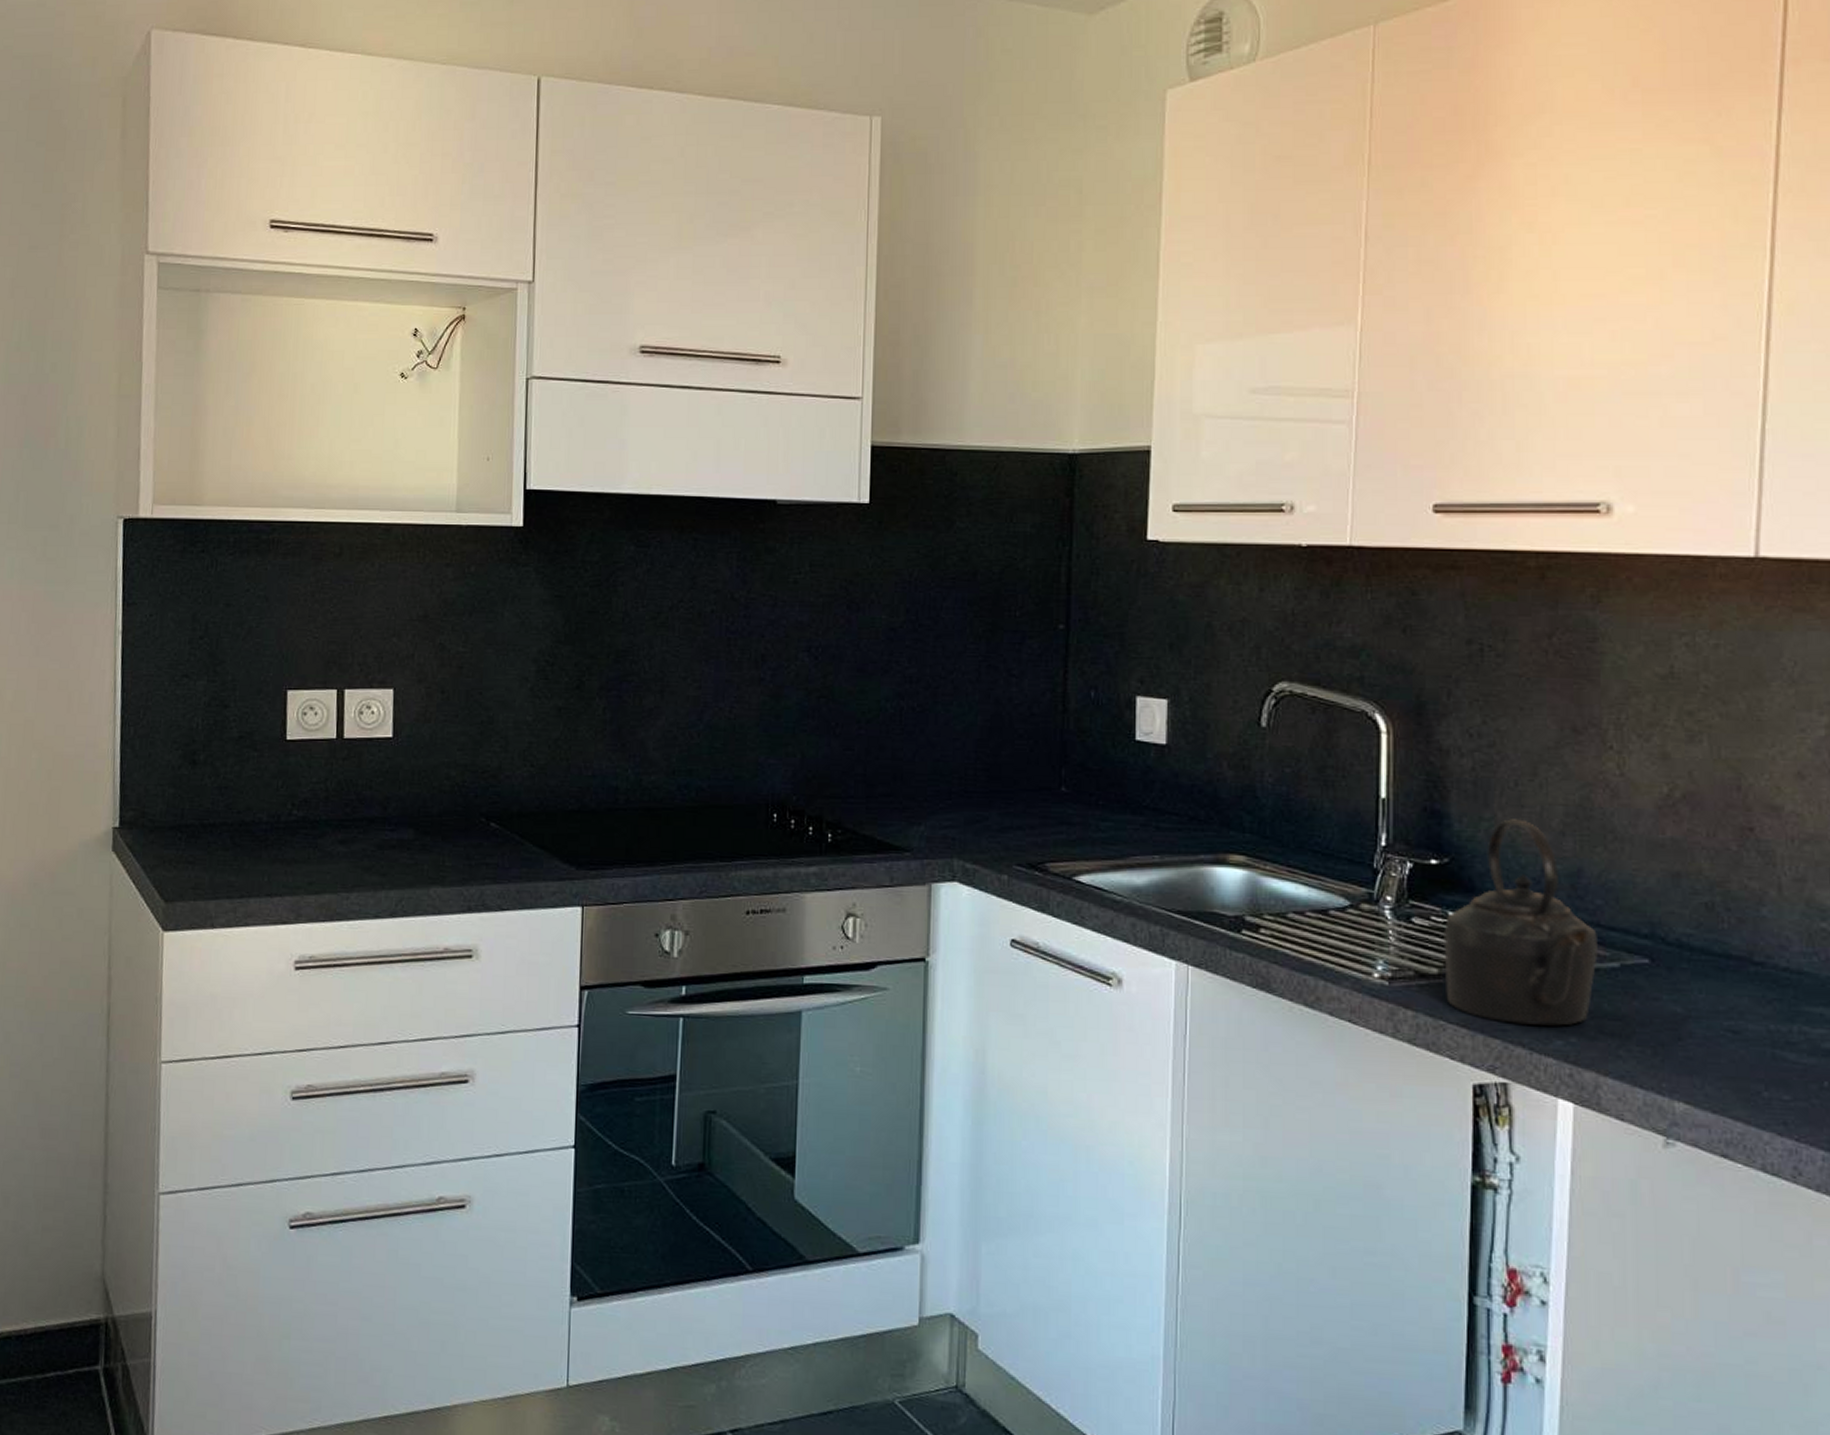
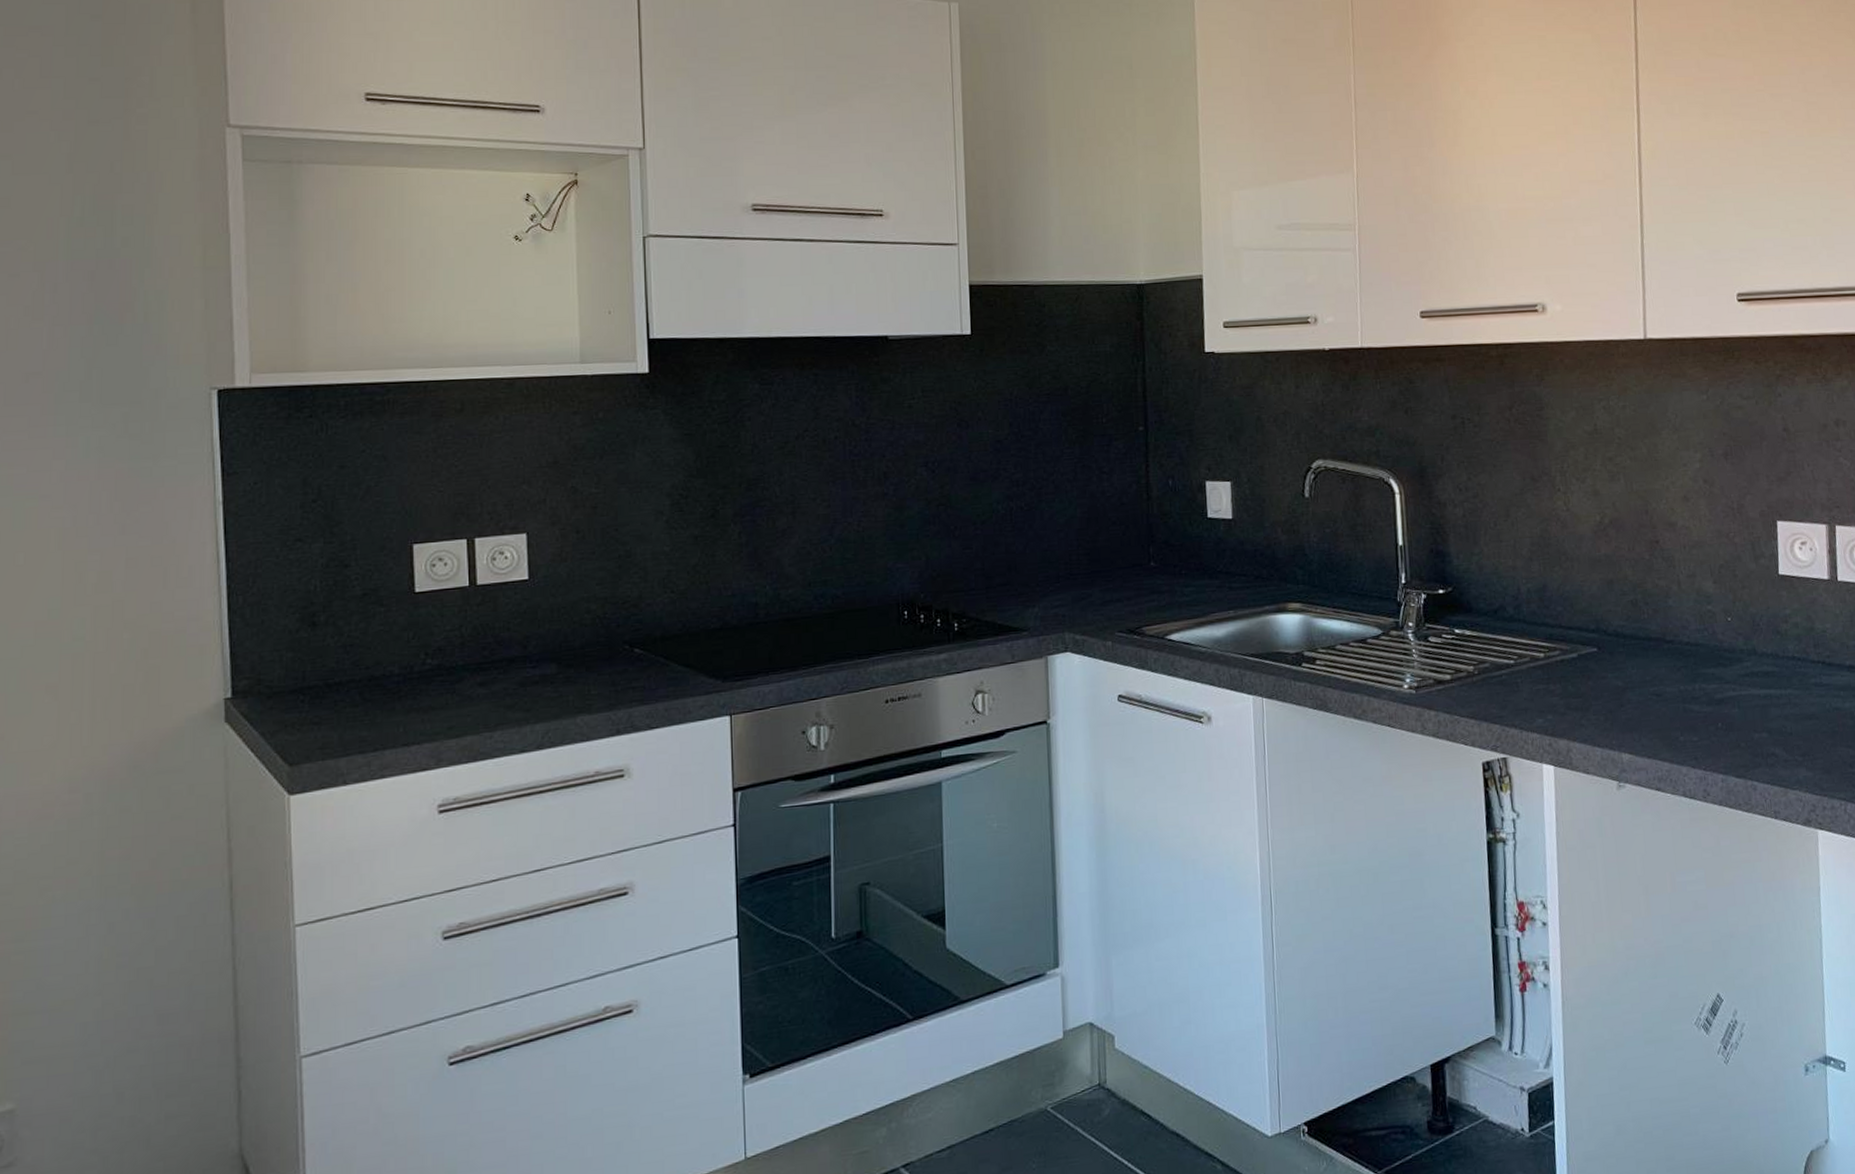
kettle: present [1443,819,1599,1026] -> none [1452,551,1562,711]

